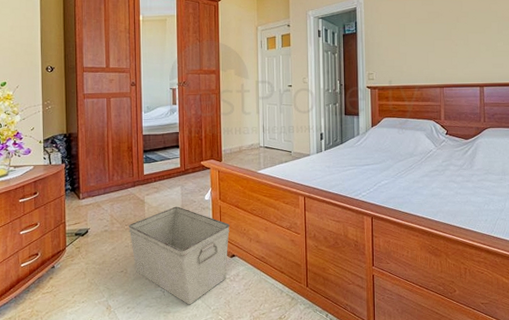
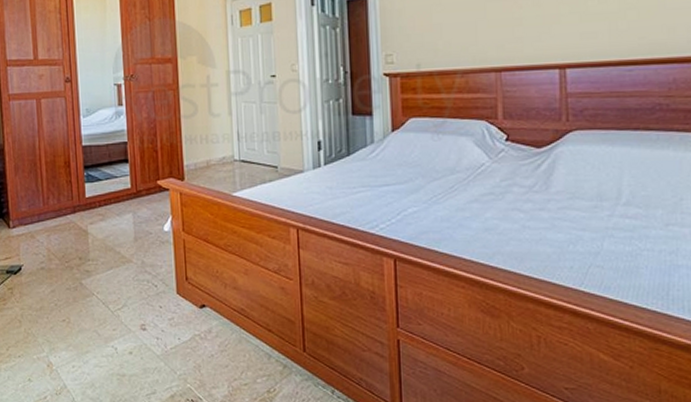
storage bin: present [128,206,230,305] -> none [69,239,198,368]

